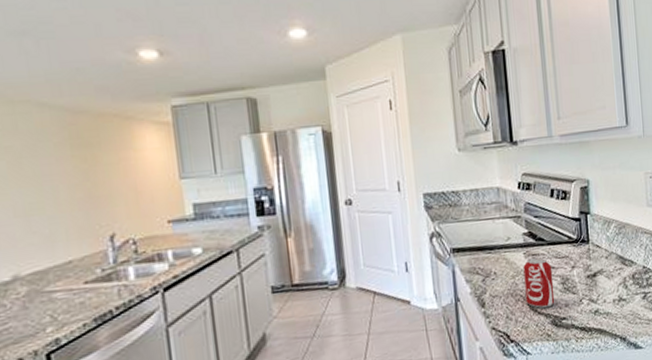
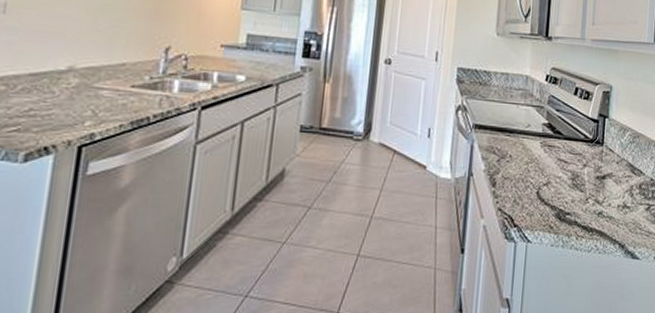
beverage can: present [523,257,555,308] -> none [535,149,565,200]

